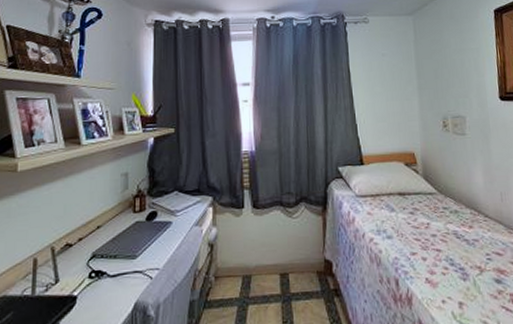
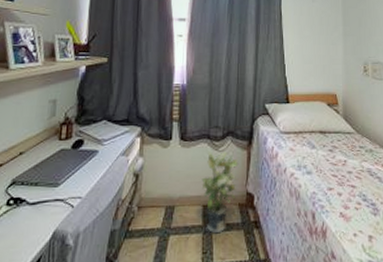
potted plant: none [277,218,315,303] -> present [201,151,239,234]

